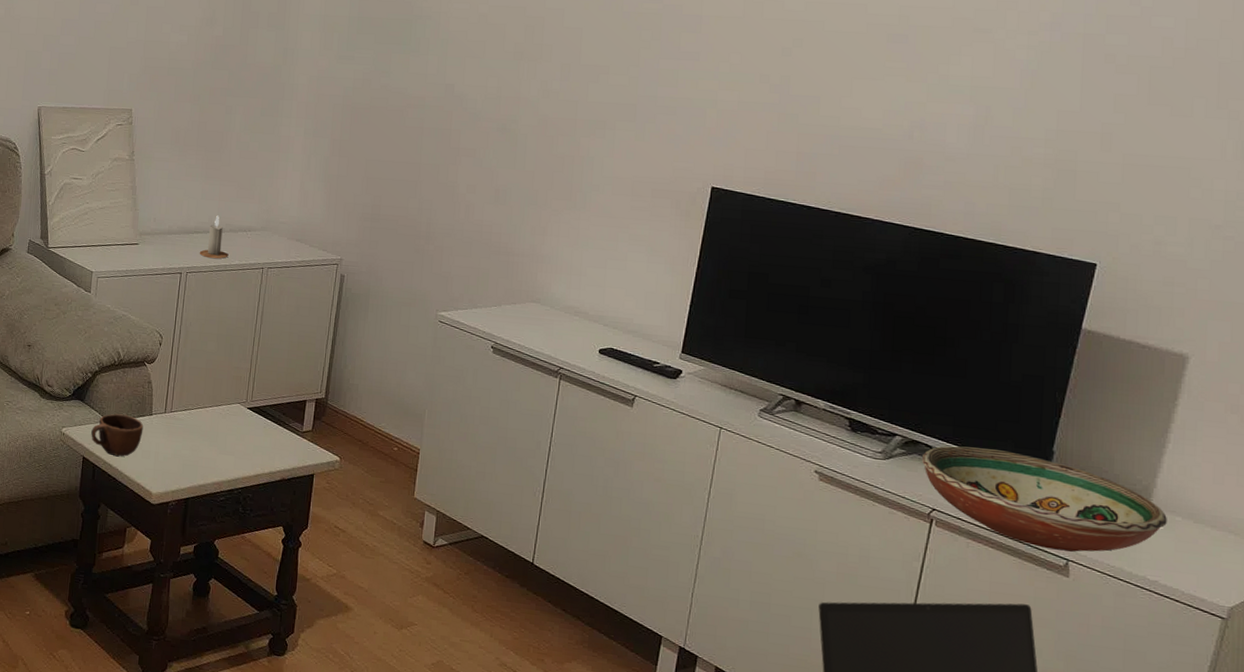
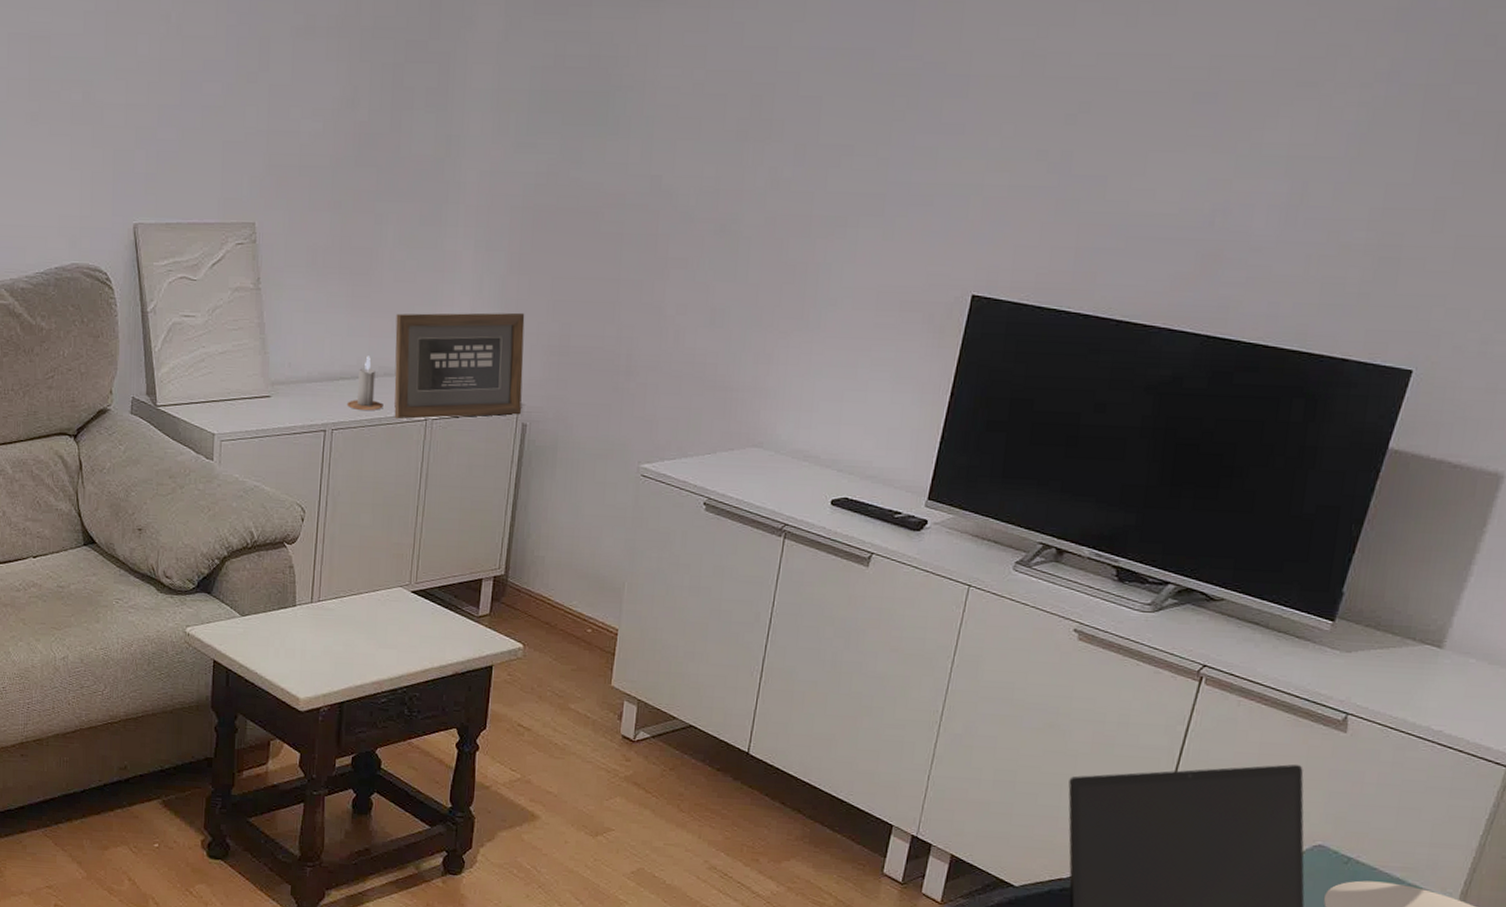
mug: present [91,413,144,457] -> none [222,606,286,658]
picture frame: none [237,183,344,268] -> present [394,312,525,420]
decorative bowl: present [921,446,1167,553] -> none [1194,592,1460,705]

